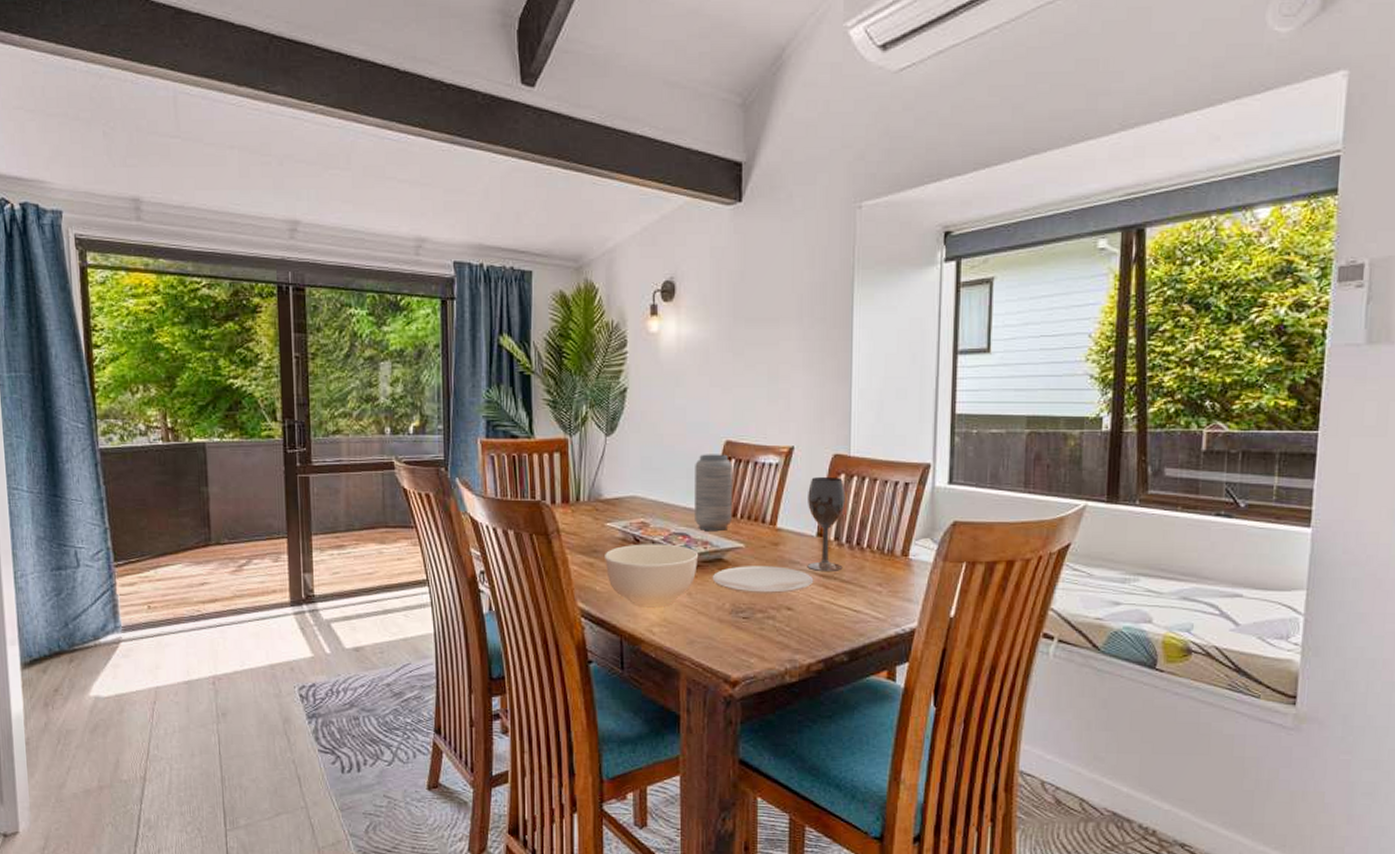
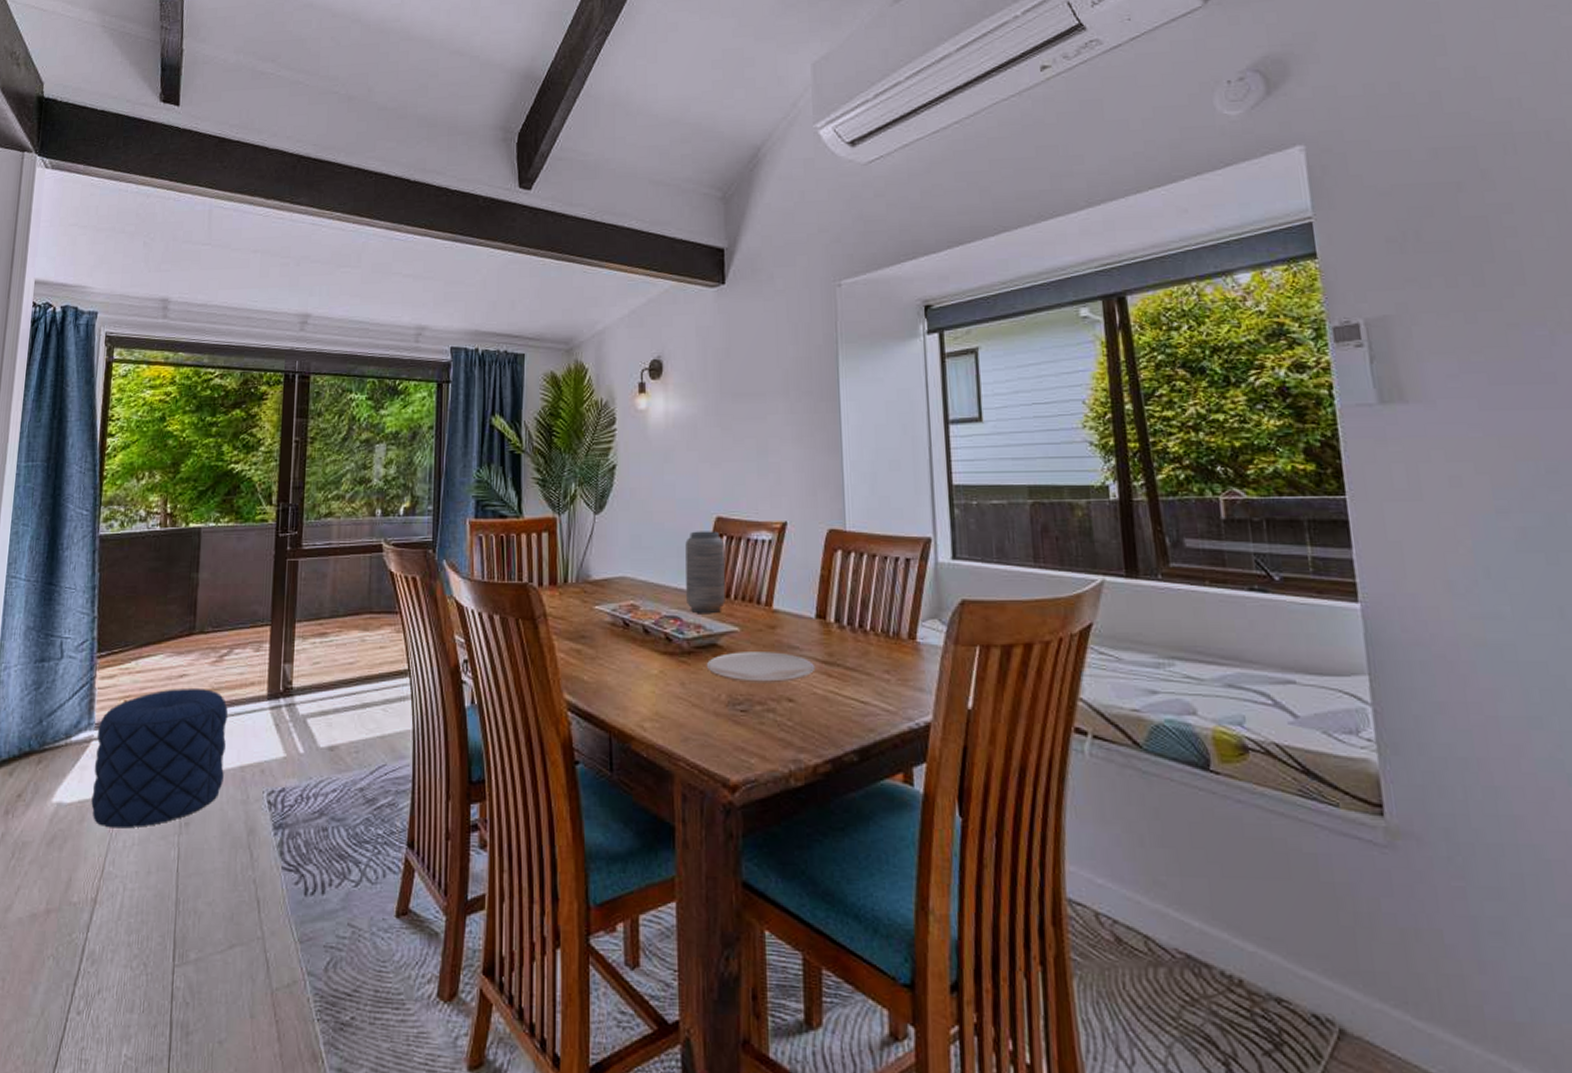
pouf: none [124,595,255,718] -> present [91,689,229,829]
bowl: present [605,544,699,608] -> none [593,628,692,700]
wine glass: present [807,477,846,572] -> none [804,554,846,658]

